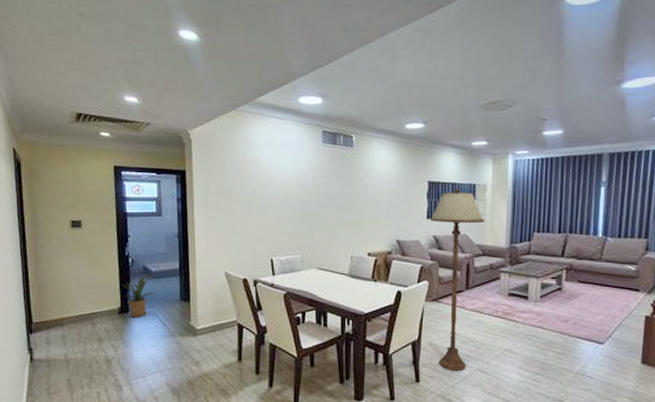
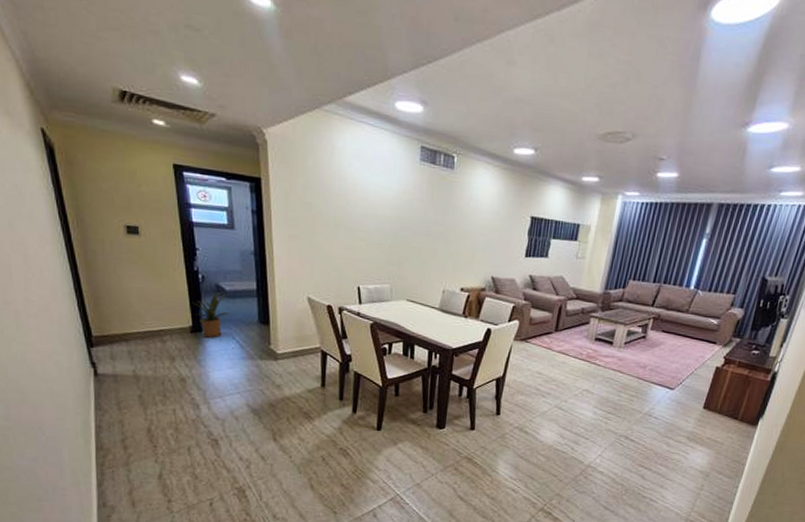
floor lamp: present [431,189,485,372] -> none [520,227,584,408]

